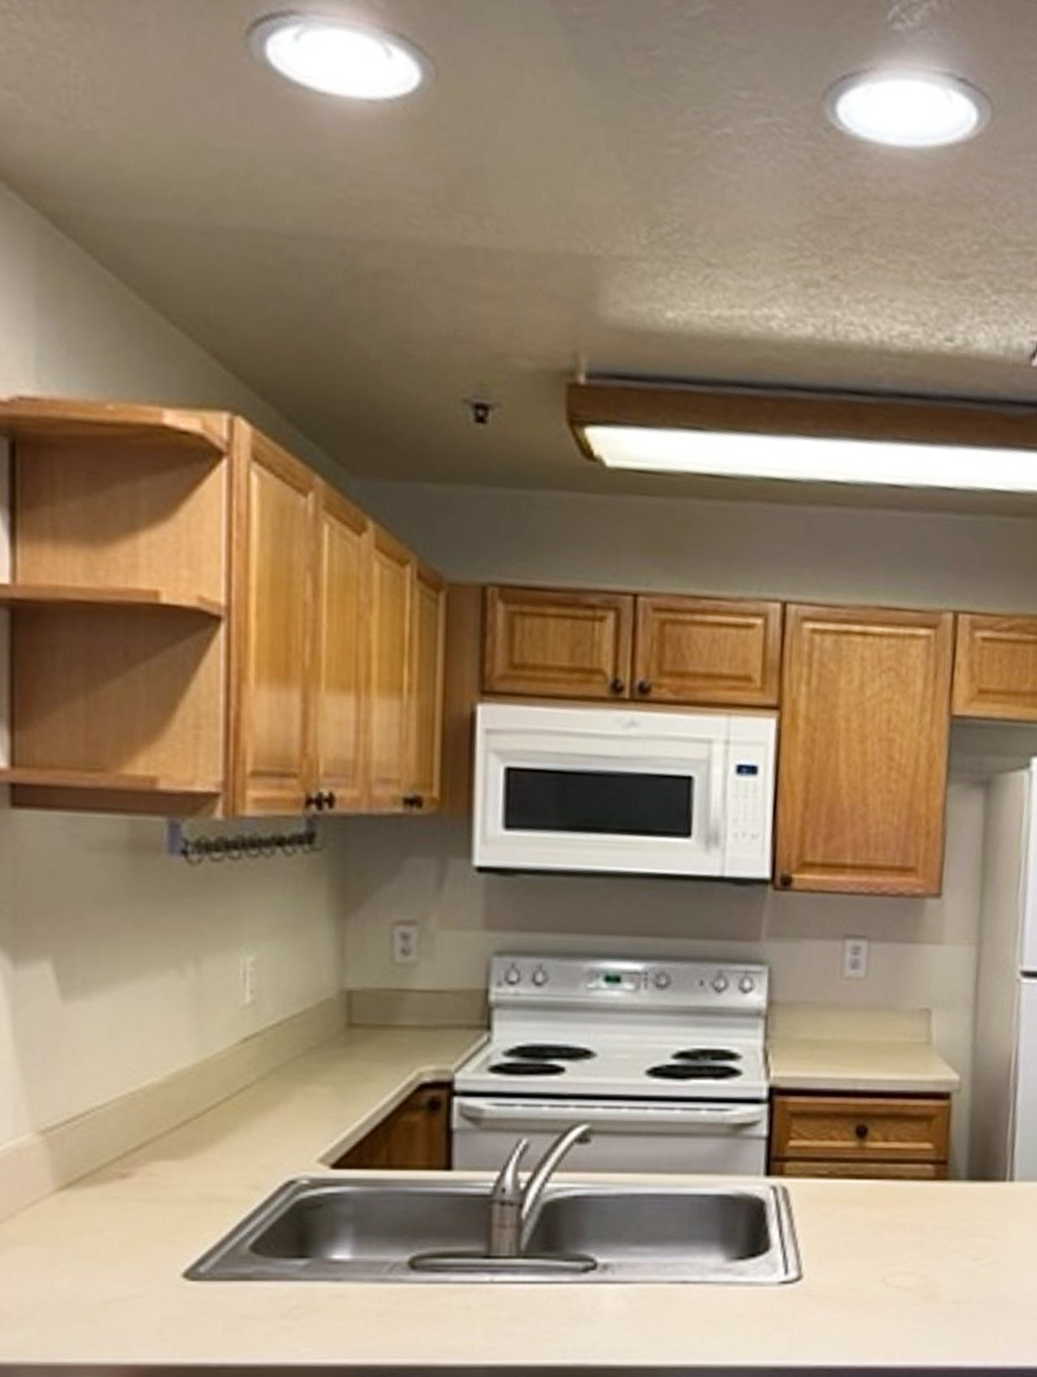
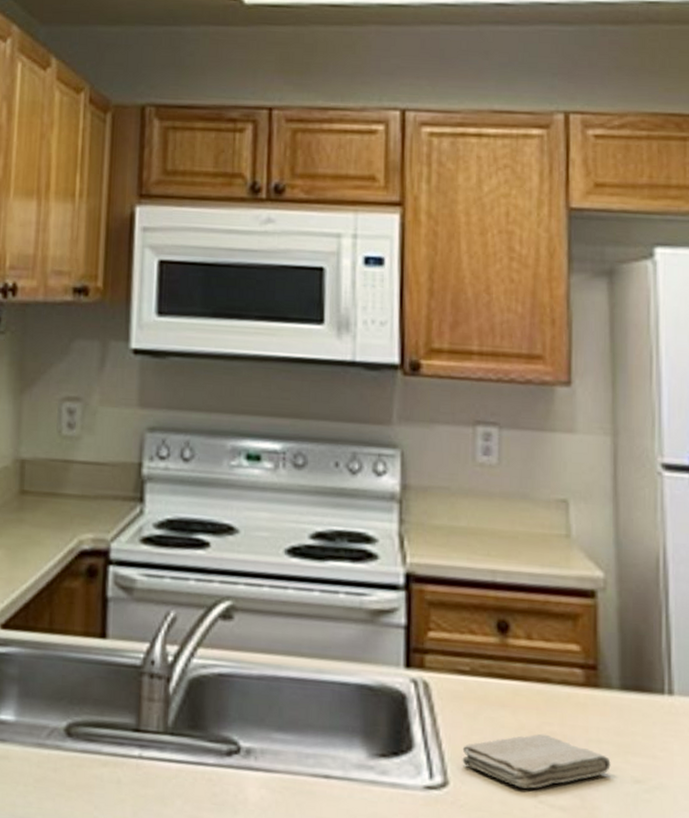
washcloth: none [816,1225,953,1275] -> present [462,733,611,789]

